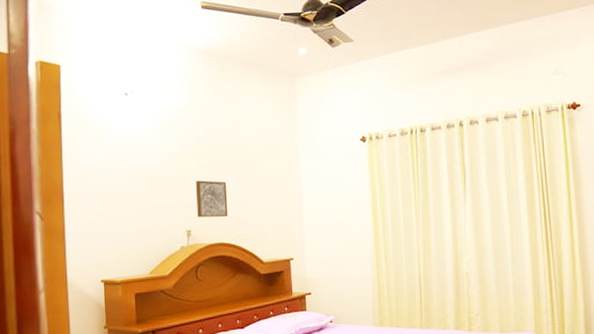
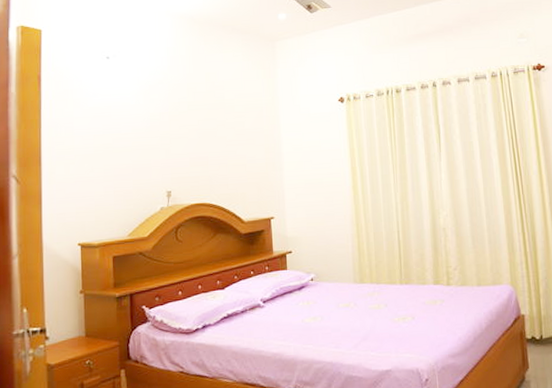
wall art: present [195,180,228,218] -> none [176,141,209,178]

